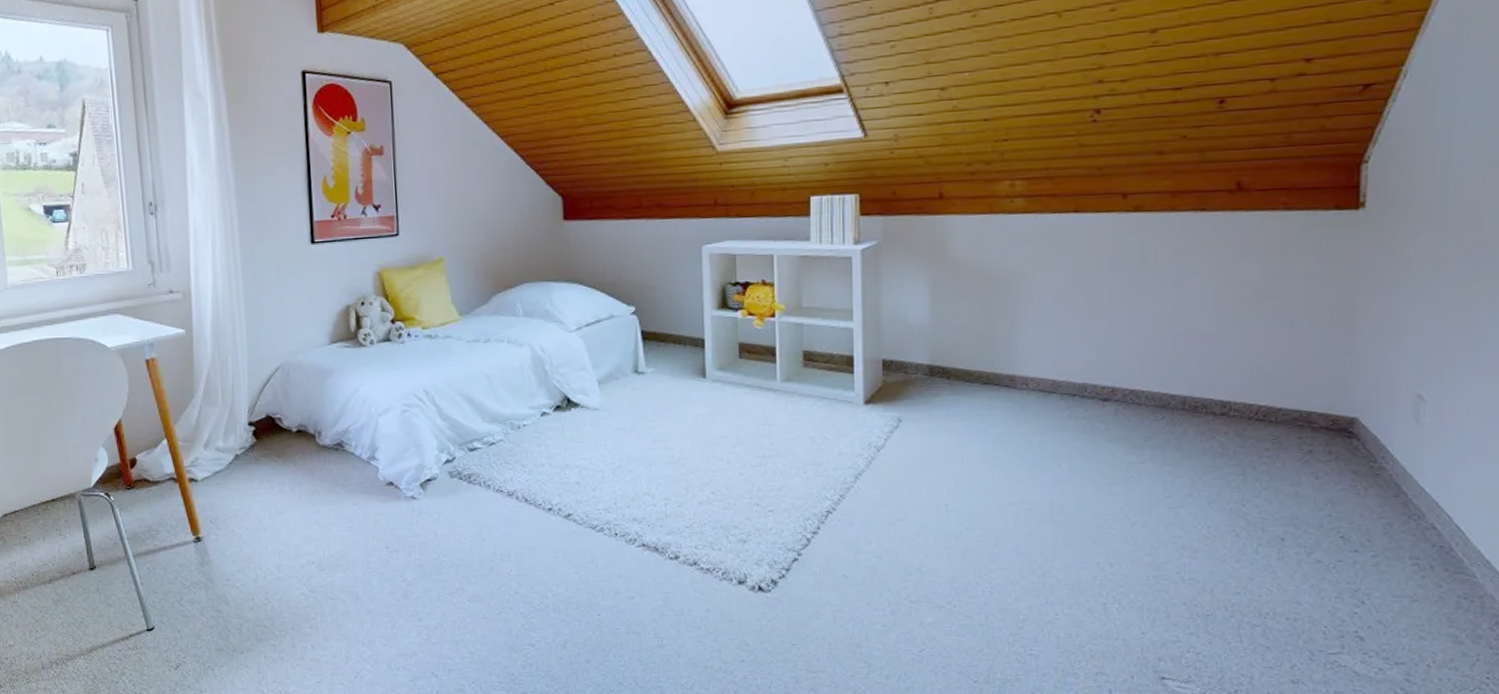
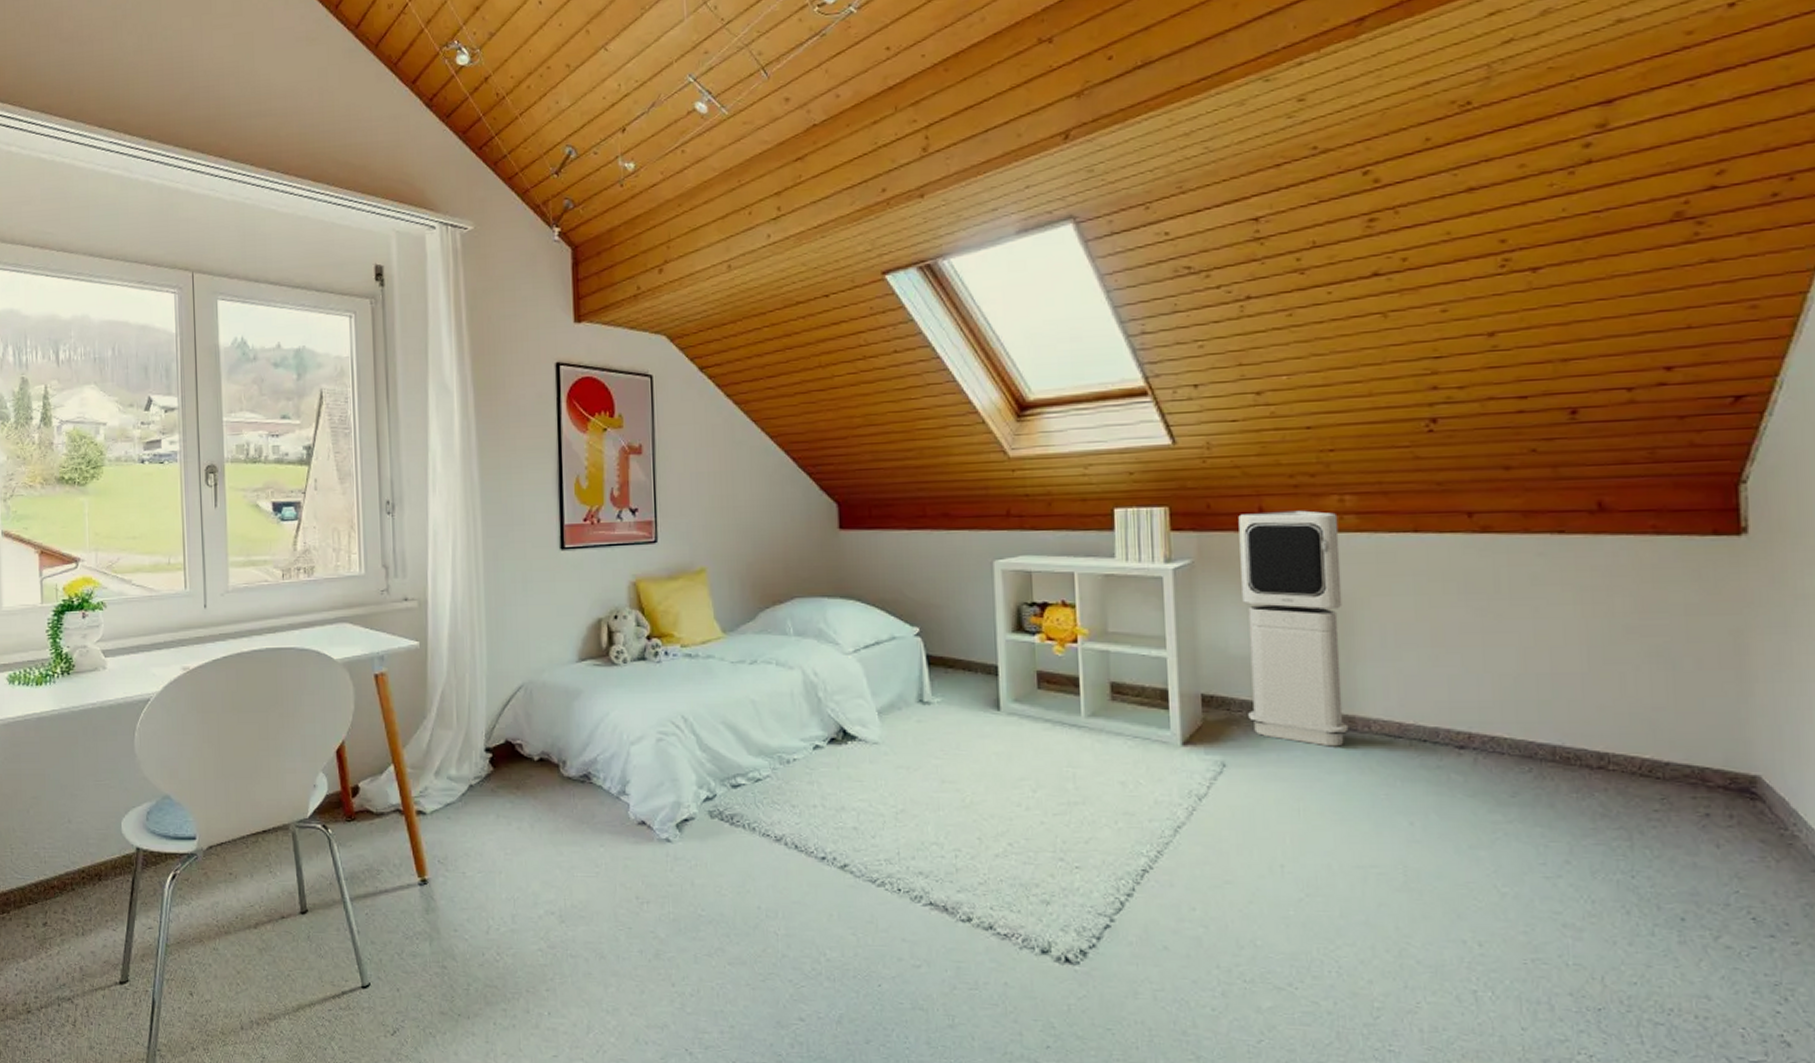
air purifier: none [921,195,1009,402] -> present [1238,510,1349,747]

